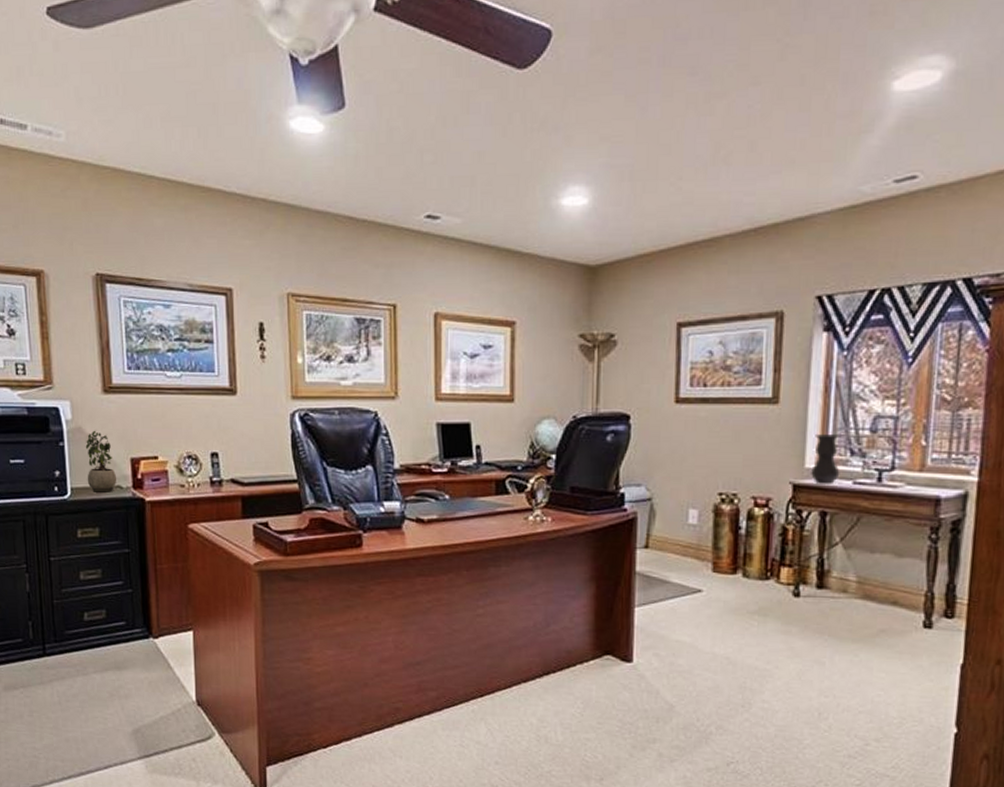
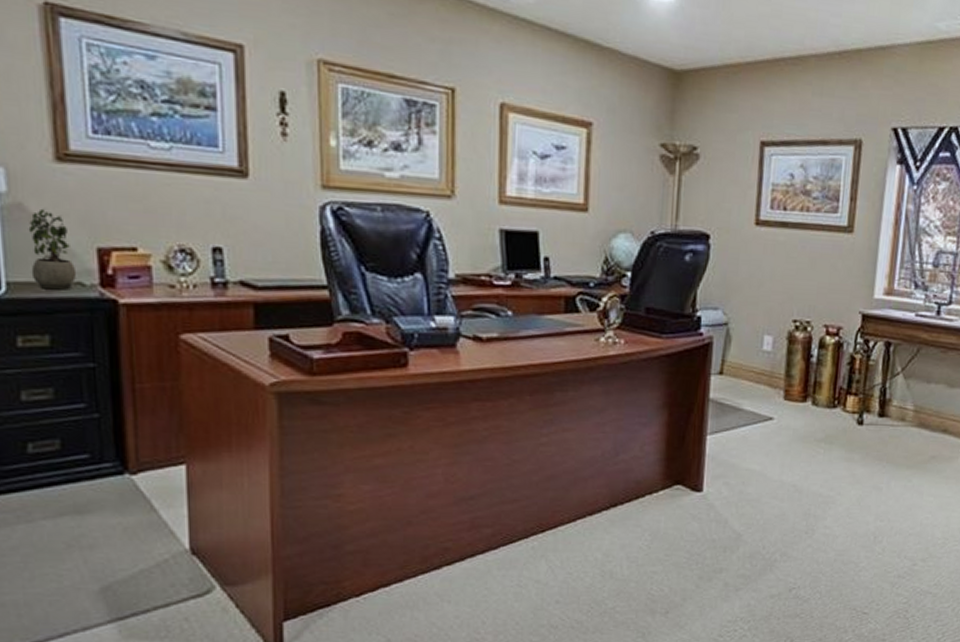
vase: present [811,434,840,484] -> none [879,266,906,315]

